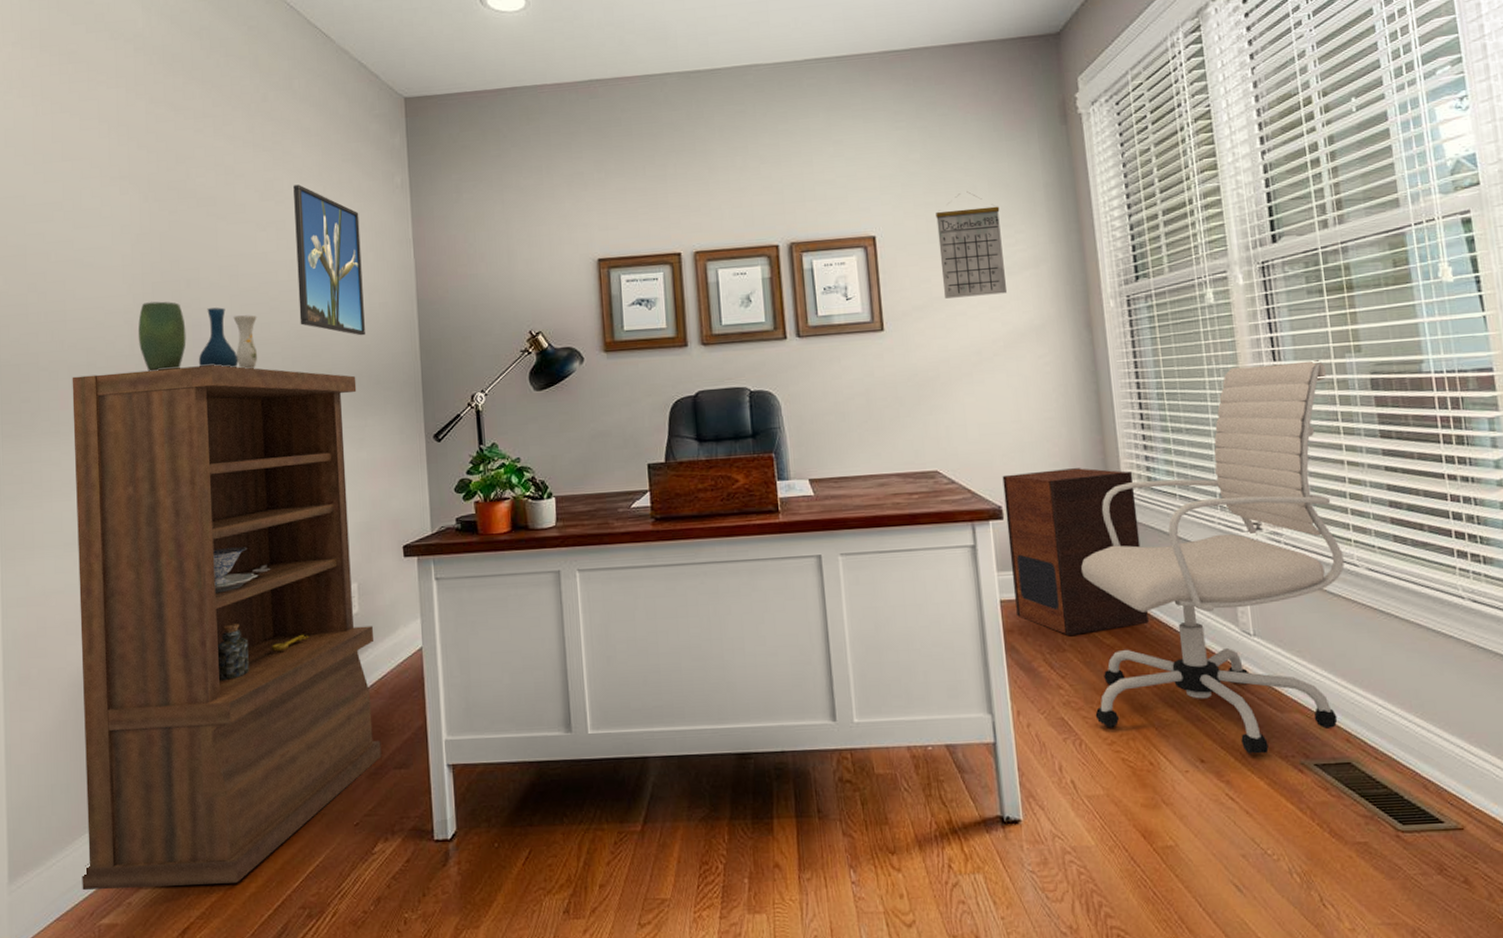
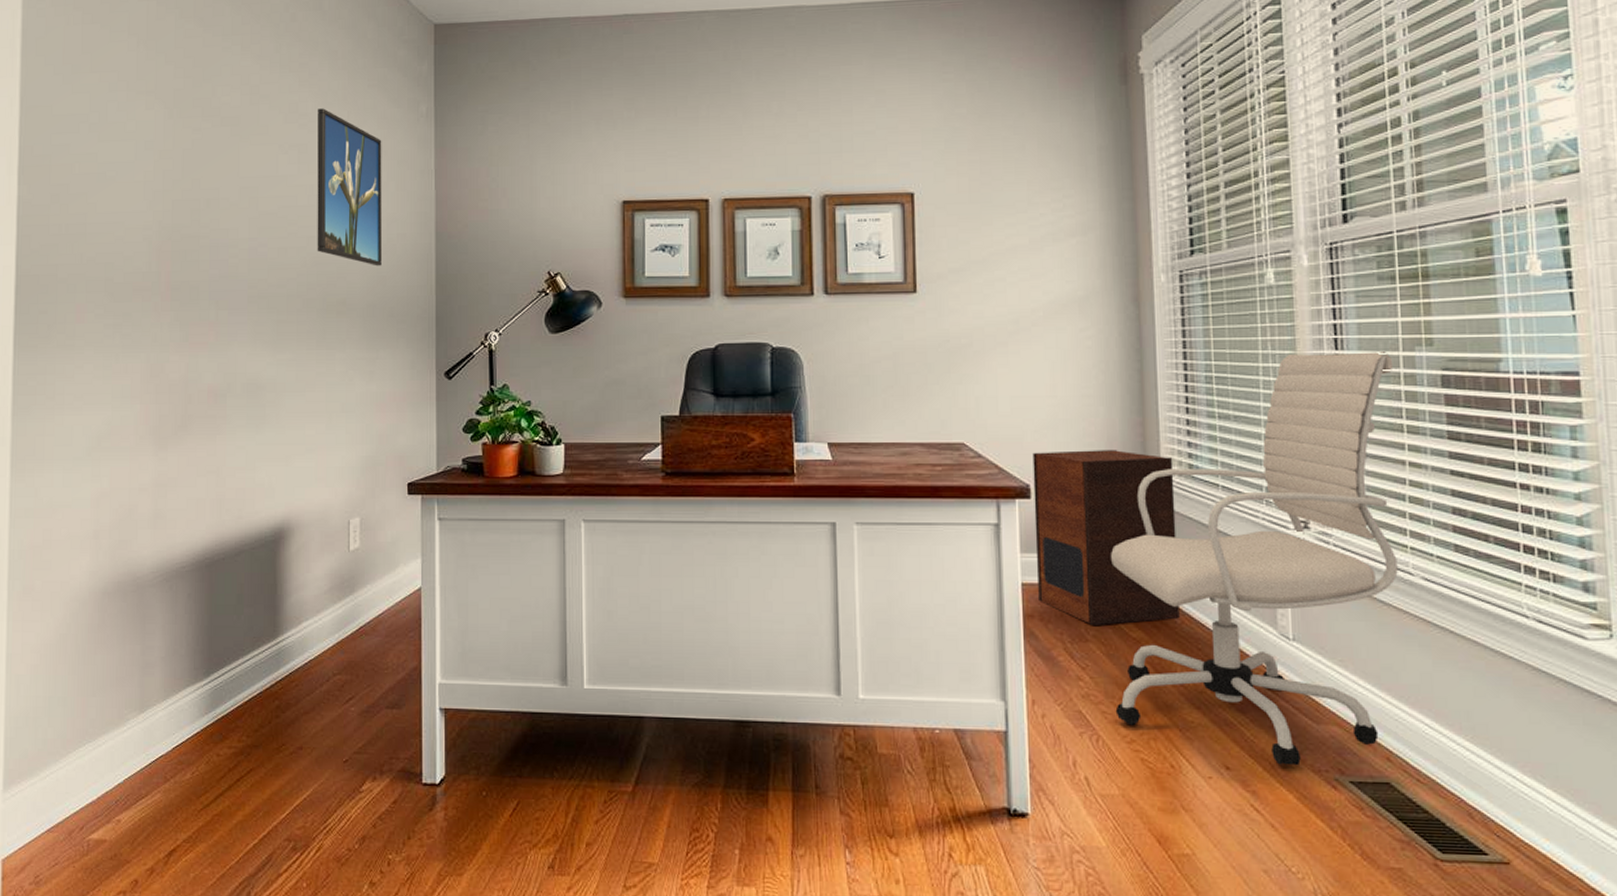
bookshelf: present [72,364,382,891] -> none [73,287,375,809]
vase: present [138,301,258,372] -> none [156,220,275,294]
calendar: present [936,191,1008,299] -> none [980,151,1051,263]

